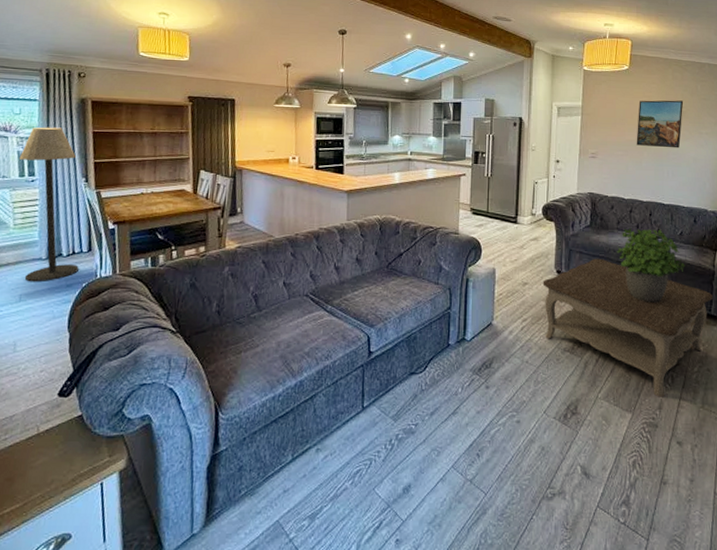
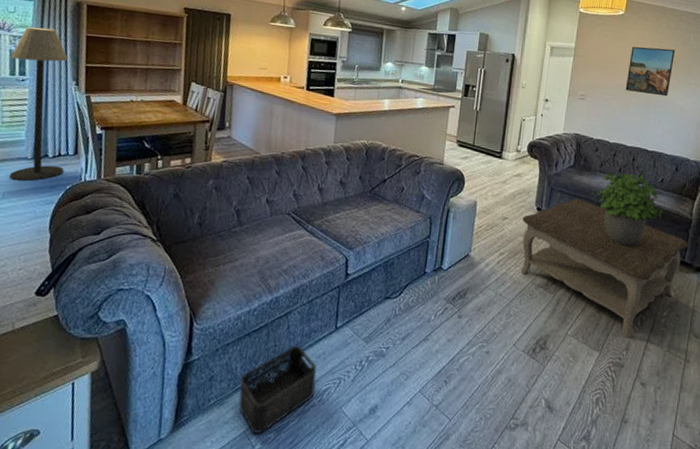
storage bin: none [269,428,347,522] -> present [238,345,317,434]

